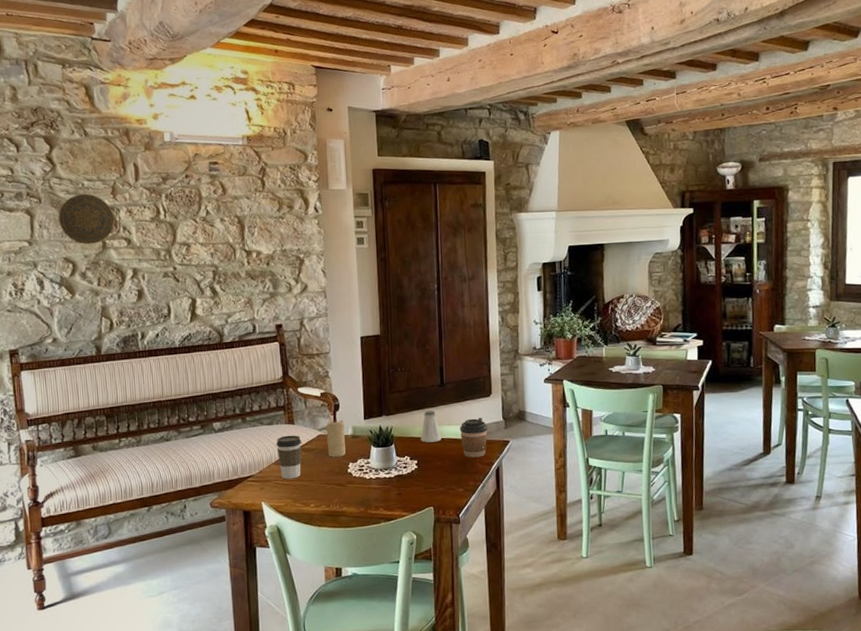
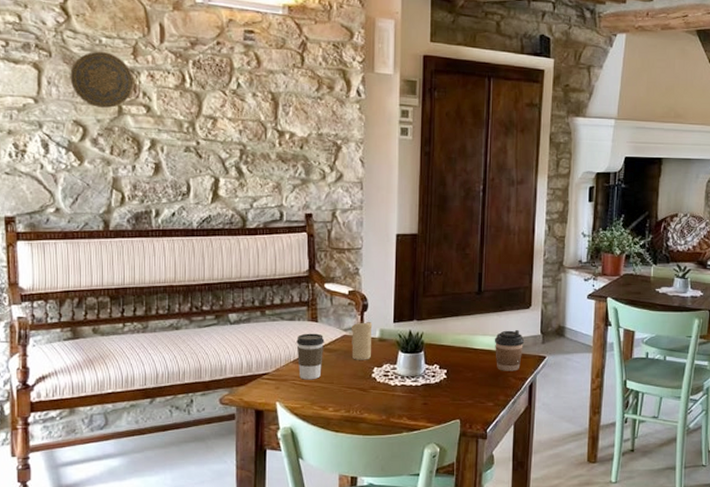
saltshaker: present [420,411,442,443] -> none [452,319,475,352]

